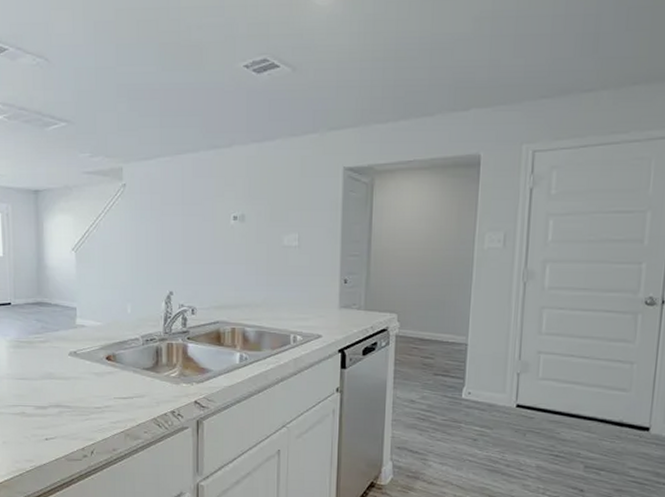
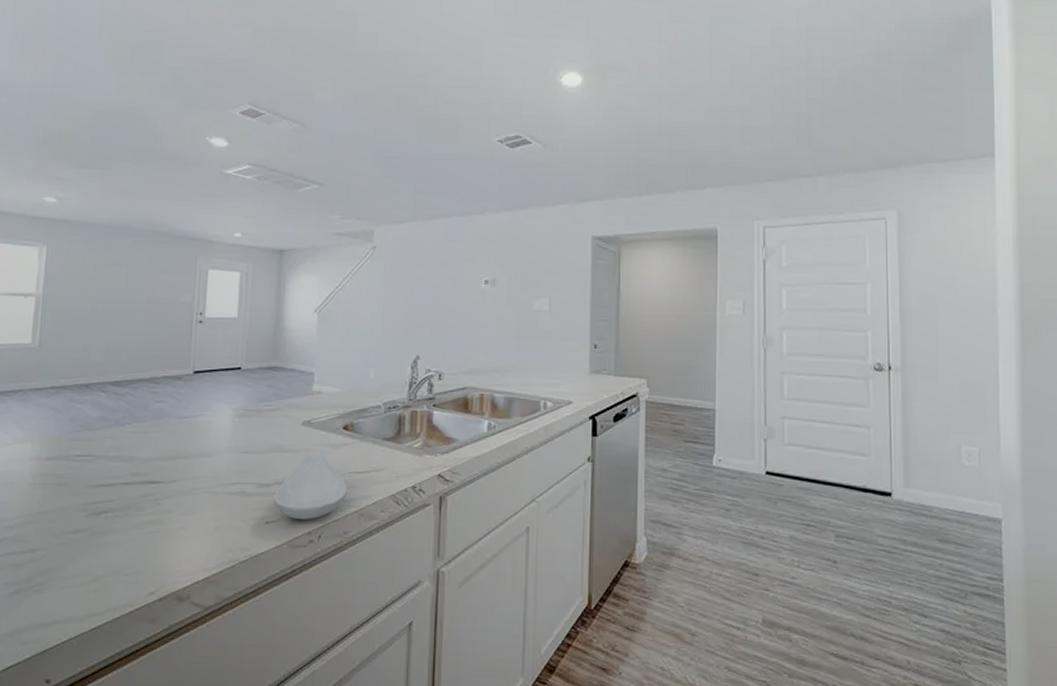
spoon rest: none [49,379,114,438] -> present [272,452,348,520]

